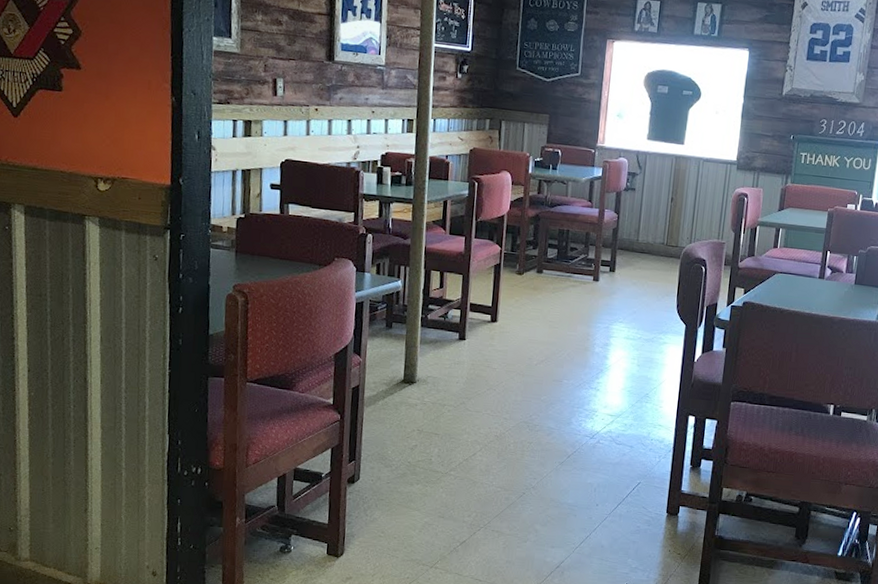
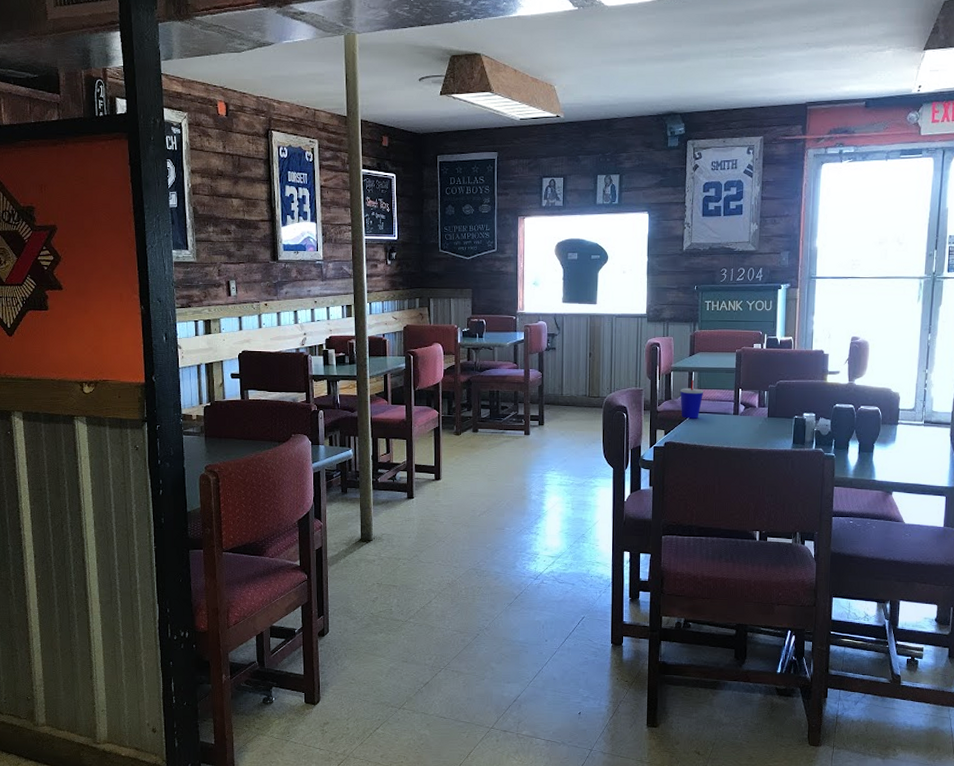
beverage cup: none [763,236,789,279] -> present [680,379,703,419]

